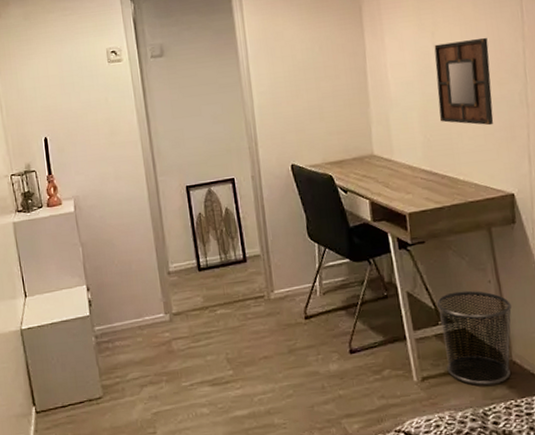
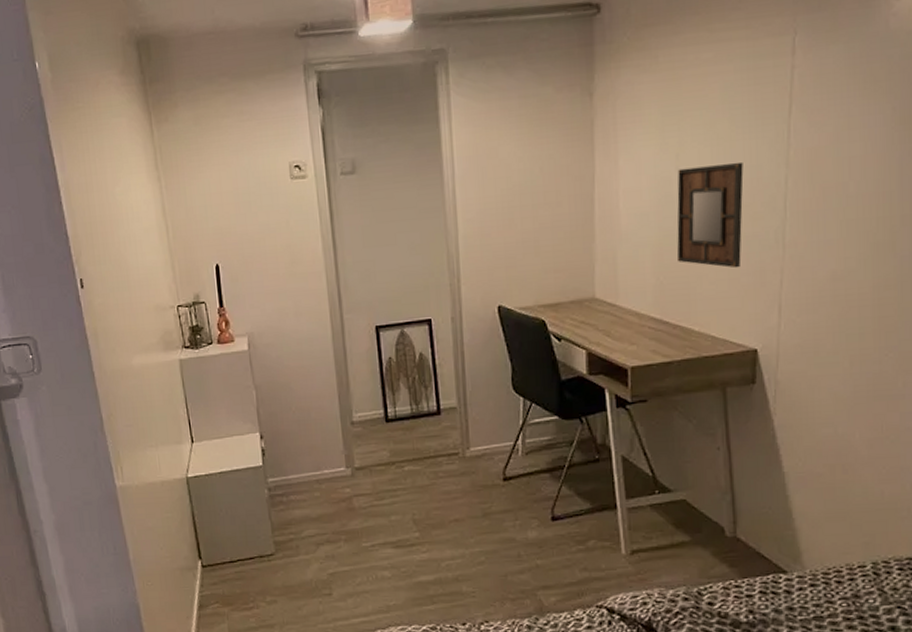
waste bin: present [436,290,512,386] -> none [654,457,741,563]

